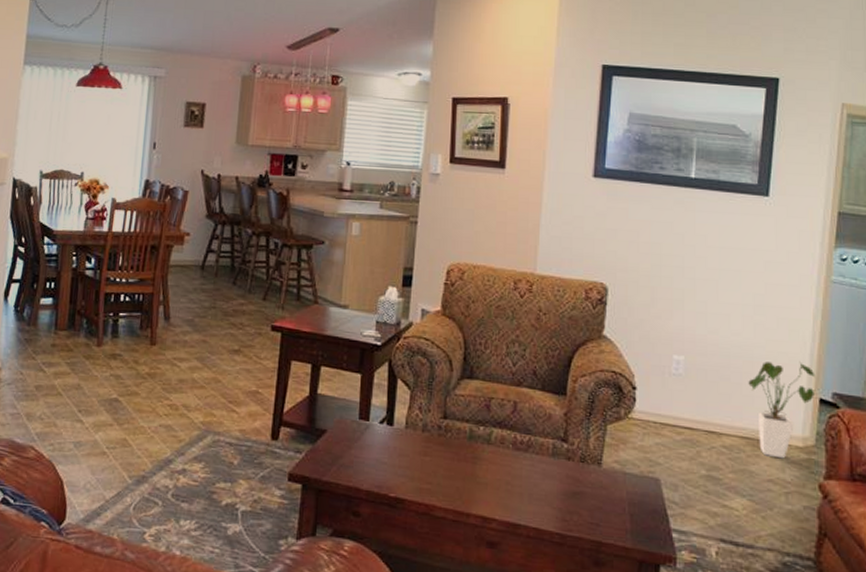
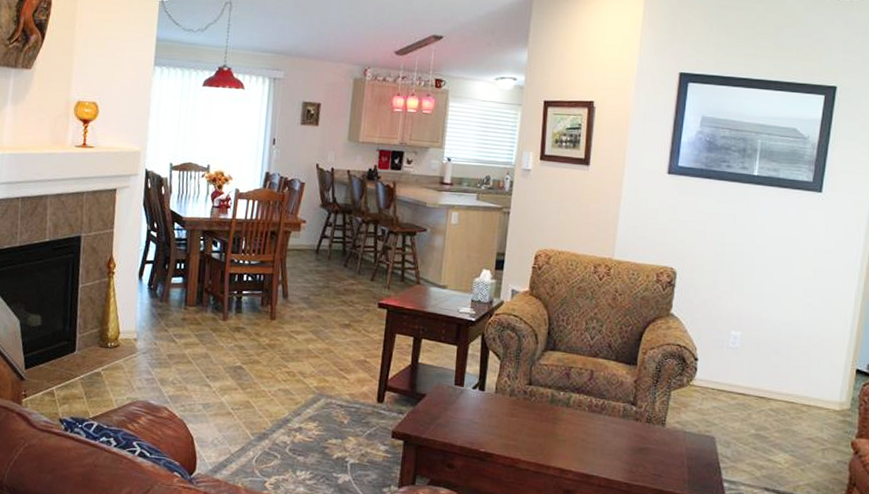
house plant: present [748,361,815,459] -> none [795,337,854,421]

